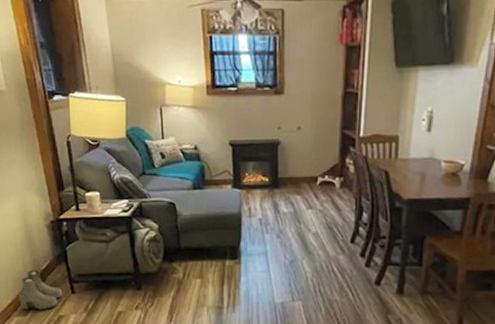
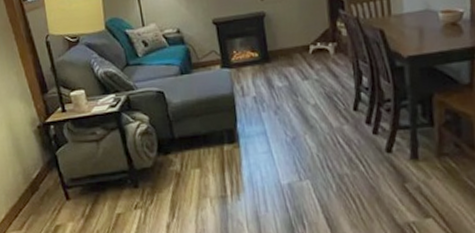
boots: present [18,269,63,310] -> none [11,179,58,224]

